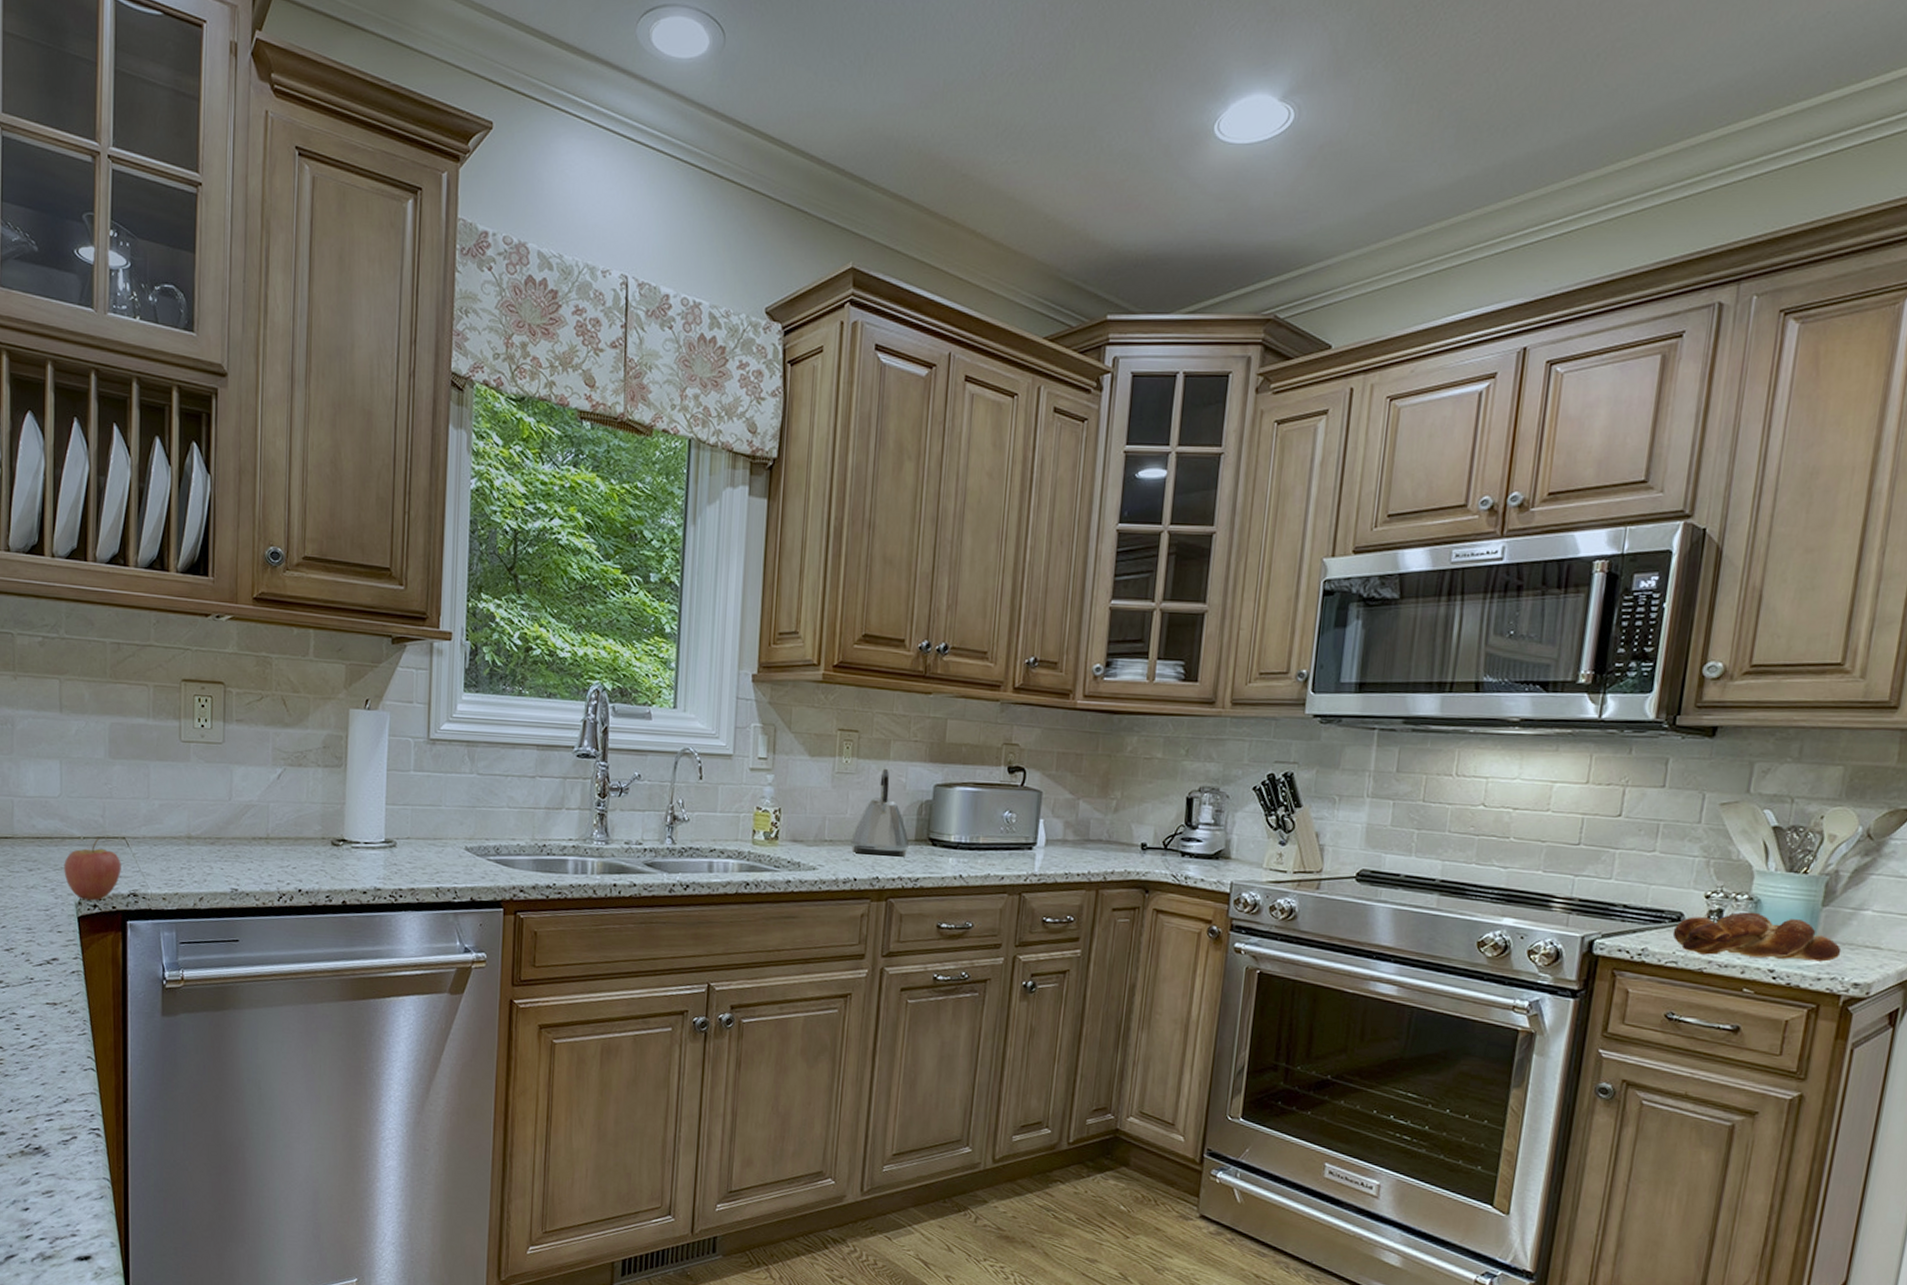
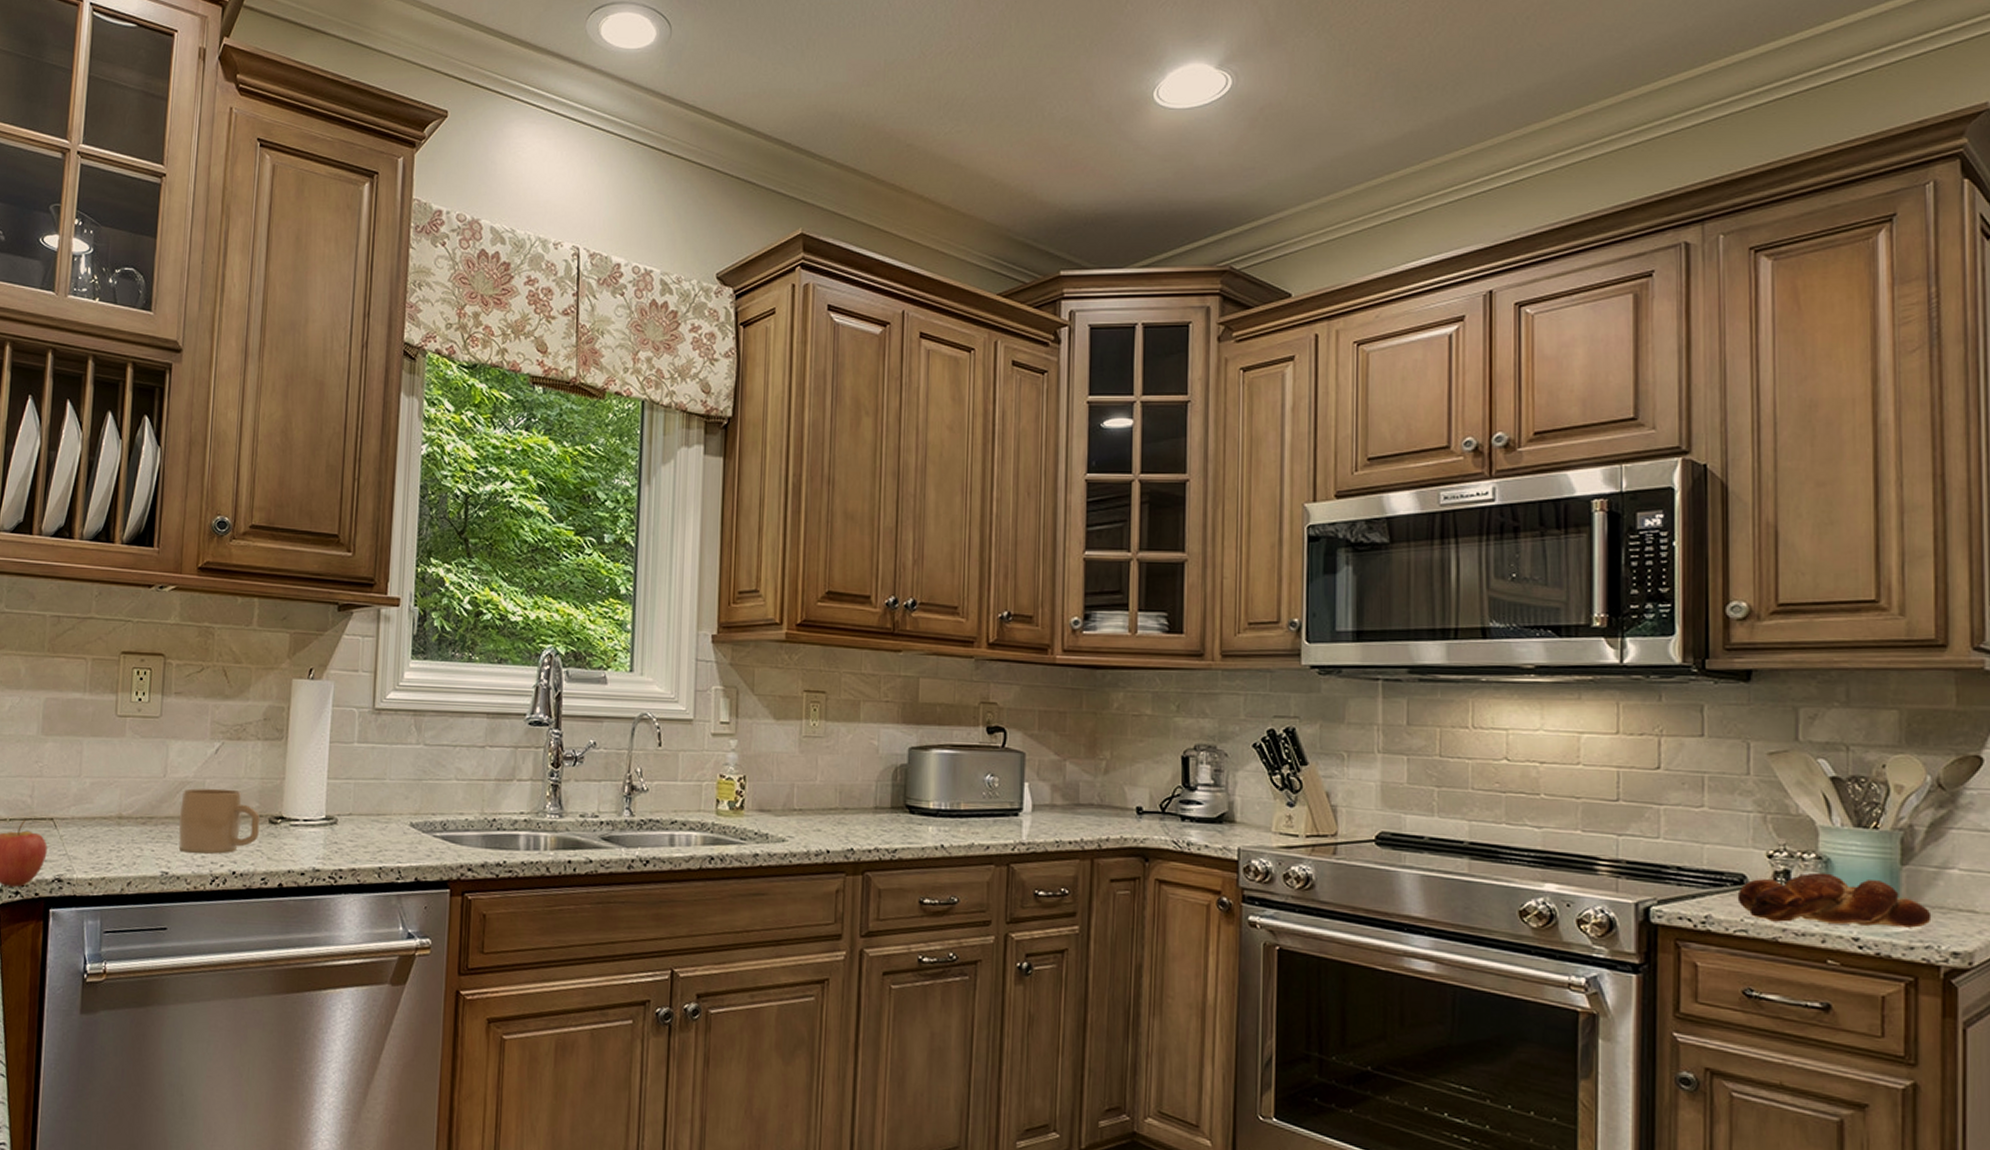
mug: none [245,811,322,874] -> present [178,788,260,855]
kettle: present [851,769,909,860] -> none [822,732,884,829]

